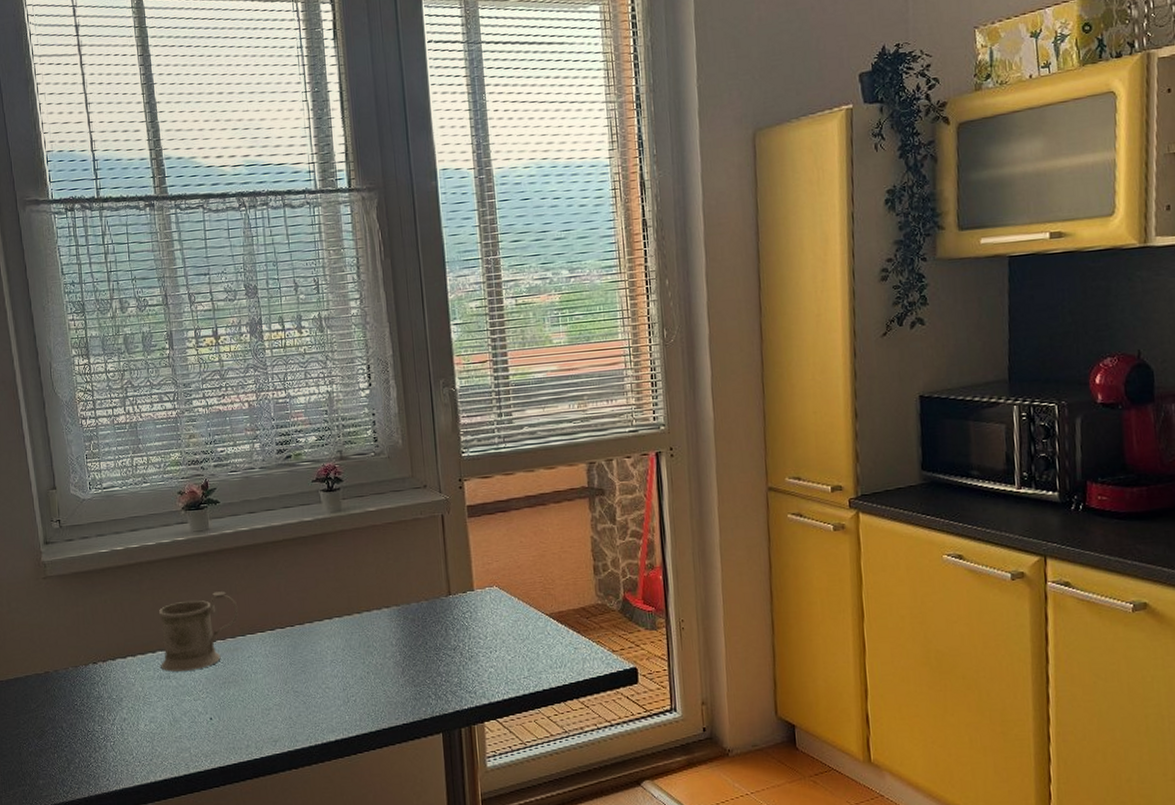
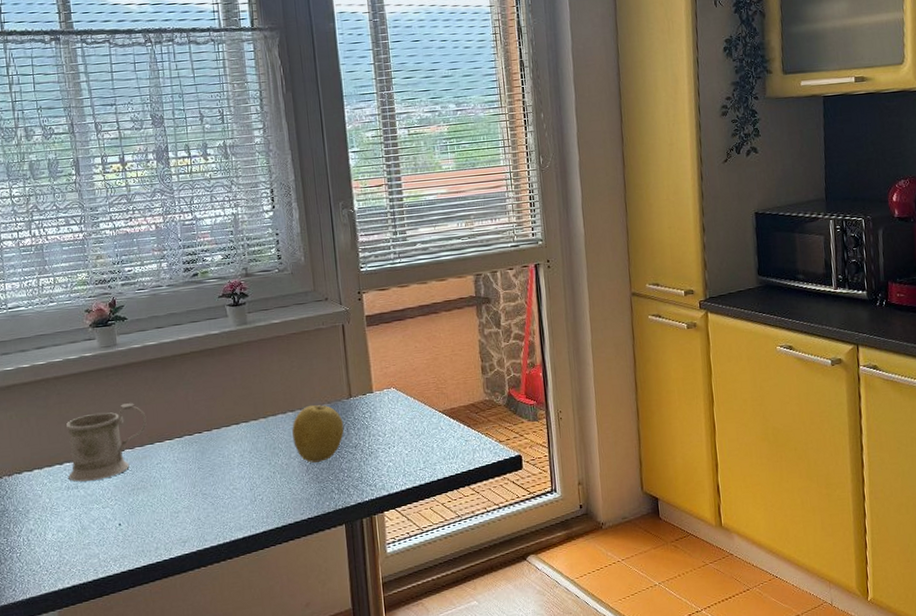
fruit: none [387,601,443,664] -> present [292,404,345,463]

